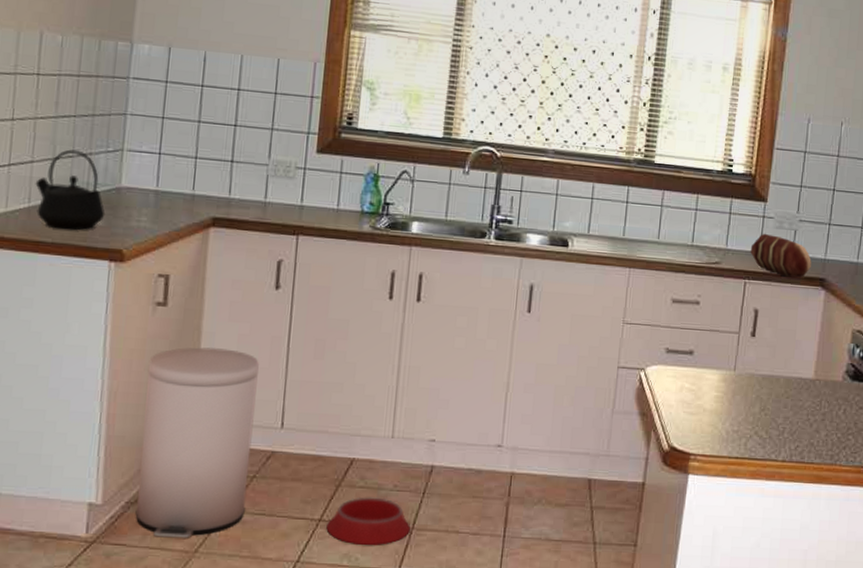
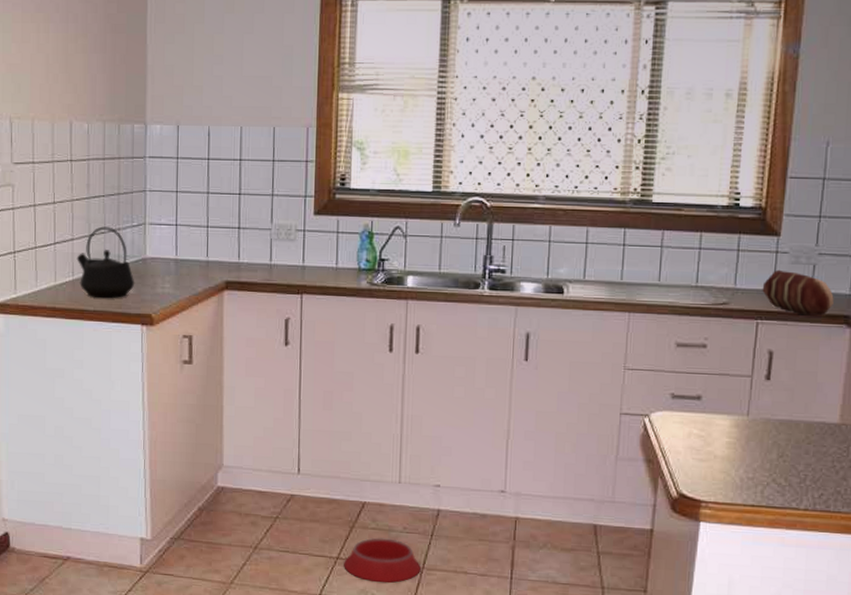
pedal bin: present [135,347,259,540] -> none [179,400,275,572]

